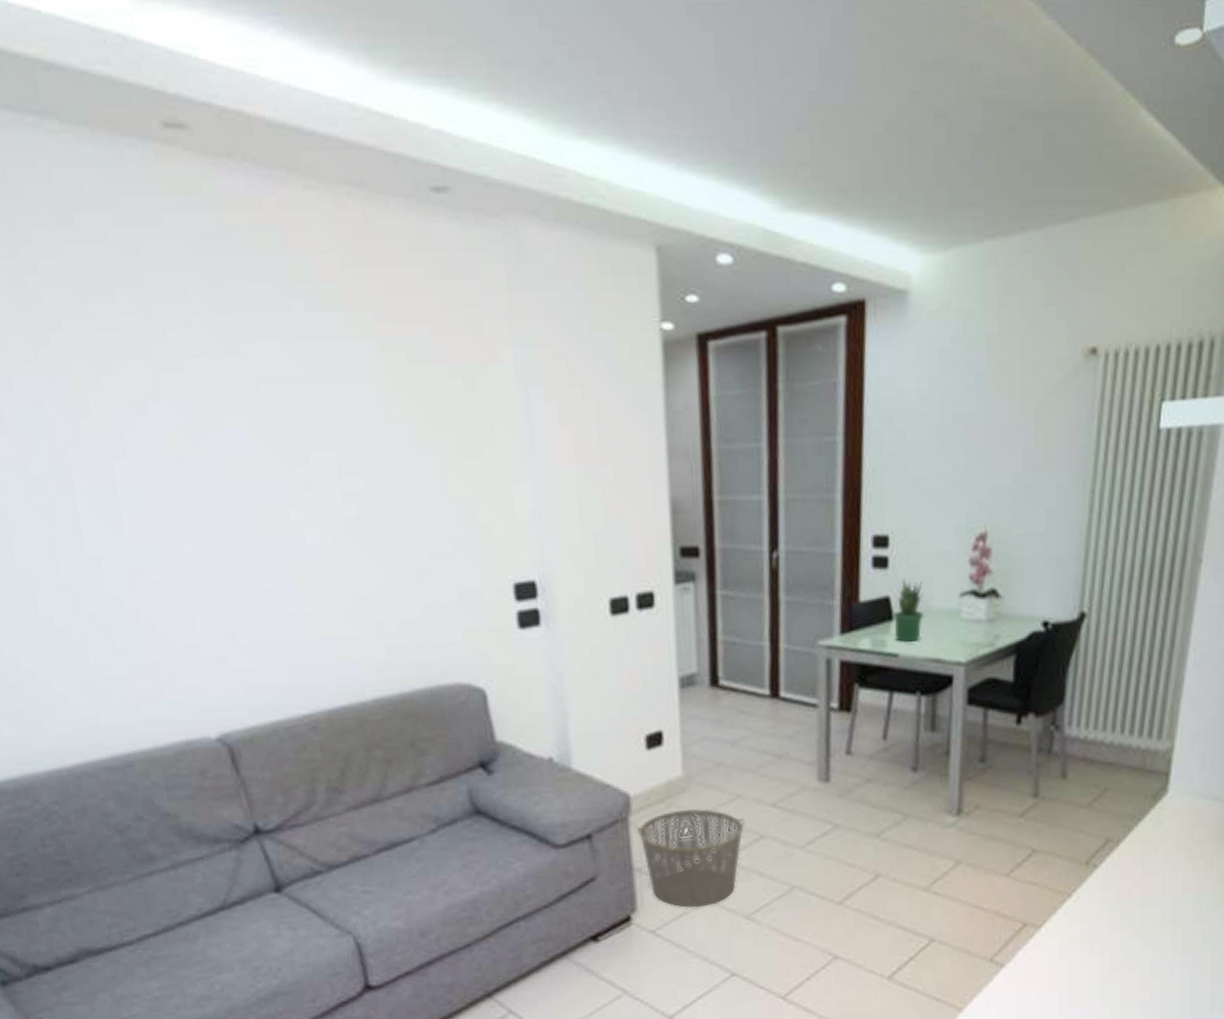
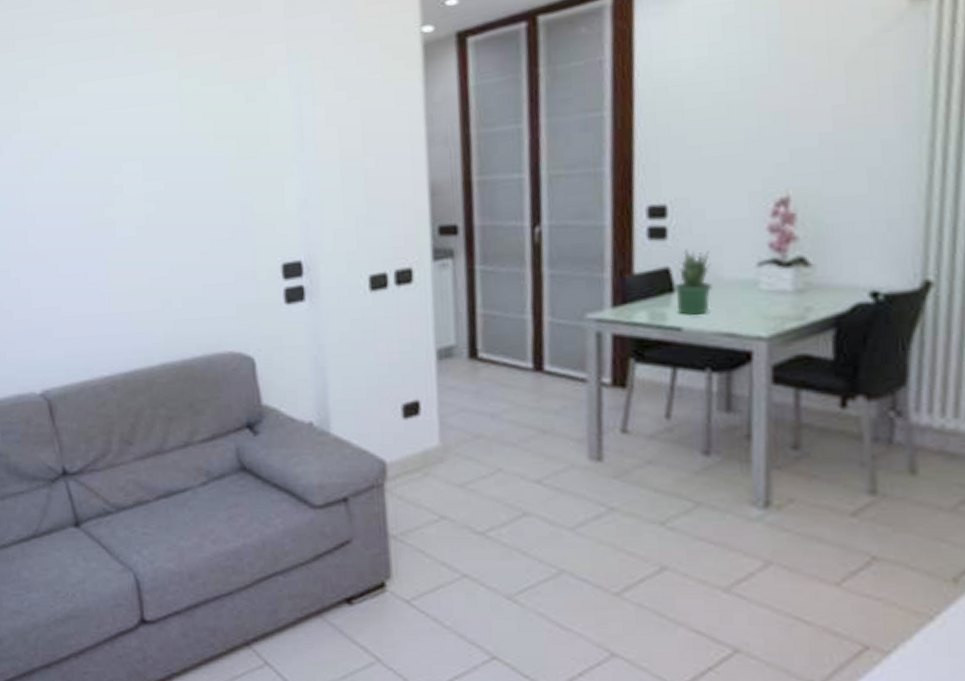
basket: present [637,808,746,908] -> none [393,479,507,582]

